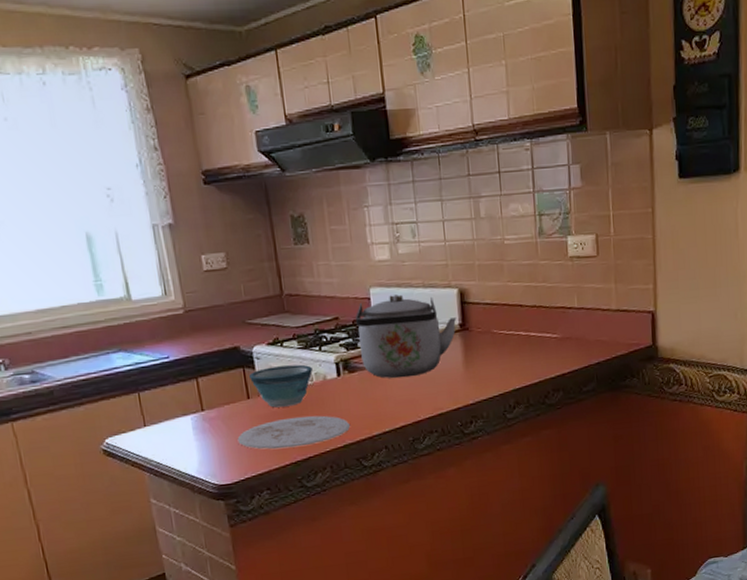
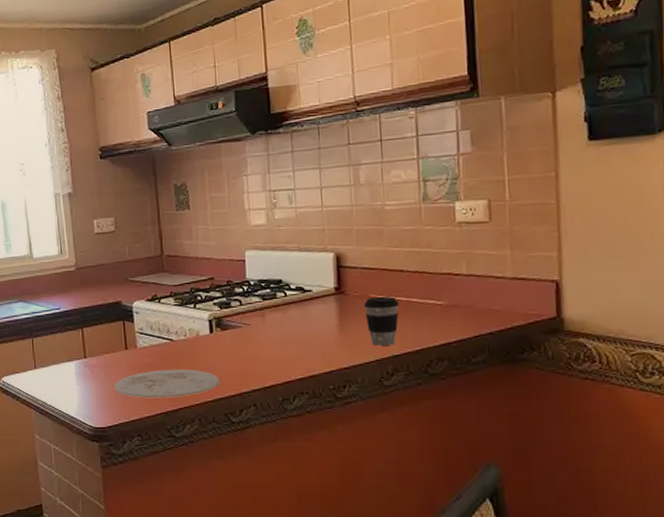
bowl: present [249,364,313,408] -> none [129,320,187,359]
kettle: present [355,294,457,379] -> none [229,257,332,338]
coffee cup: none [487,331,519,380] -> present [364,296,399,346]

